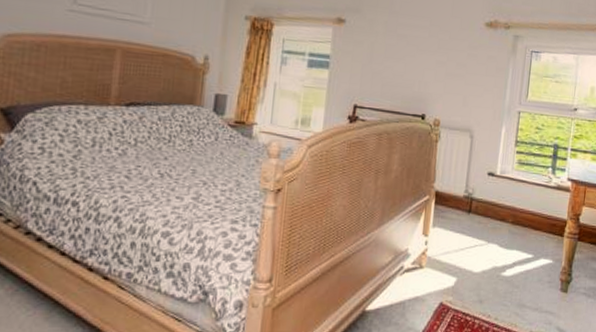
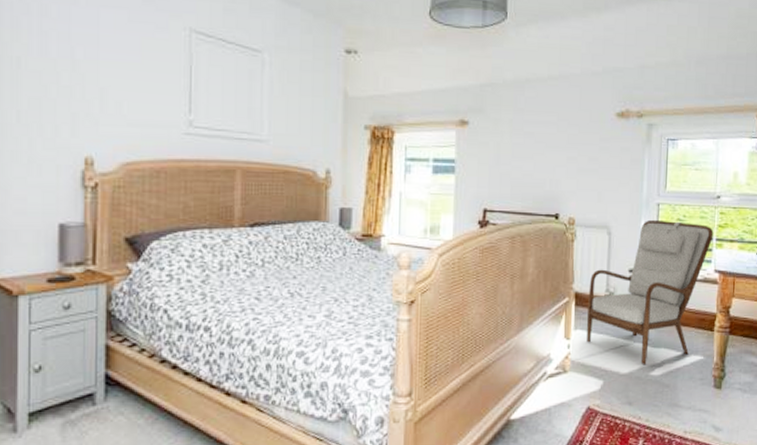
armchair: none [444,126,569,266] -> present [587,219,714,365]

